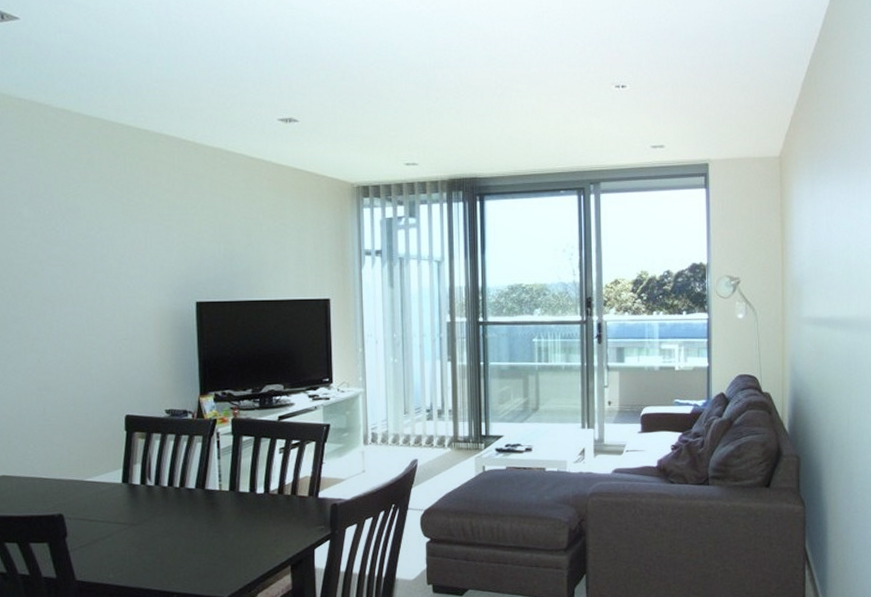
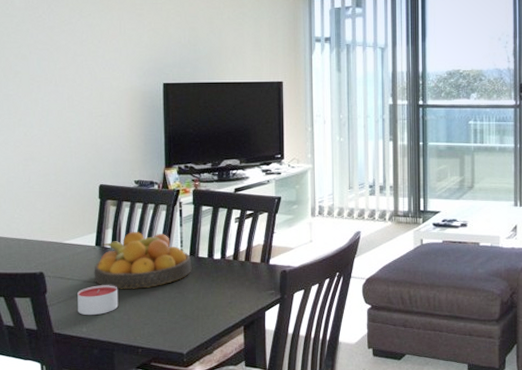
candle: none [102,525,150,560] -> present [77,285,119,316]
fruit bowl: none [121,465,232,530] -> present [94,231,192,289]

